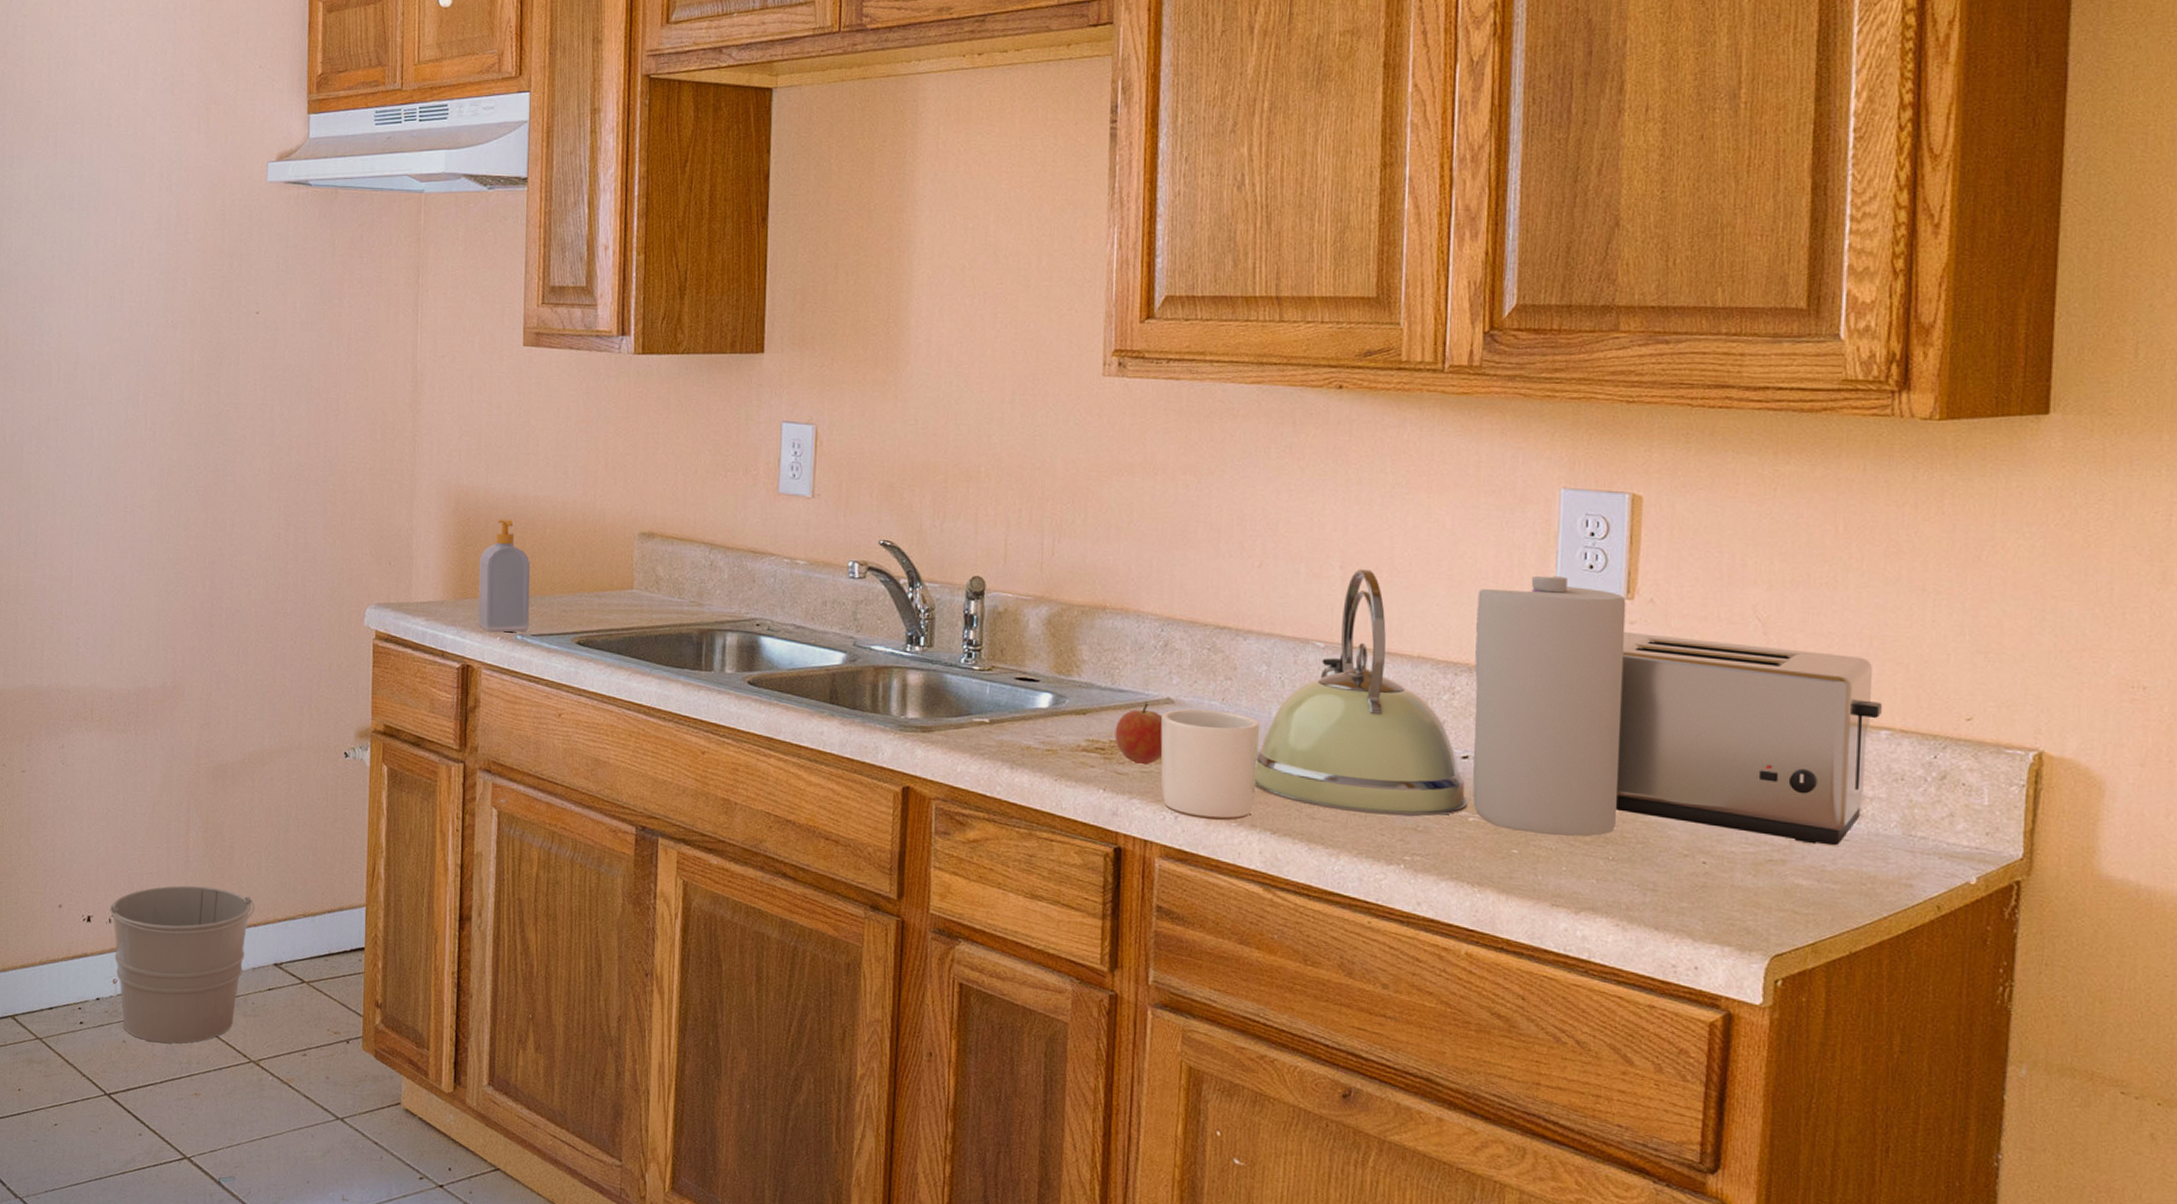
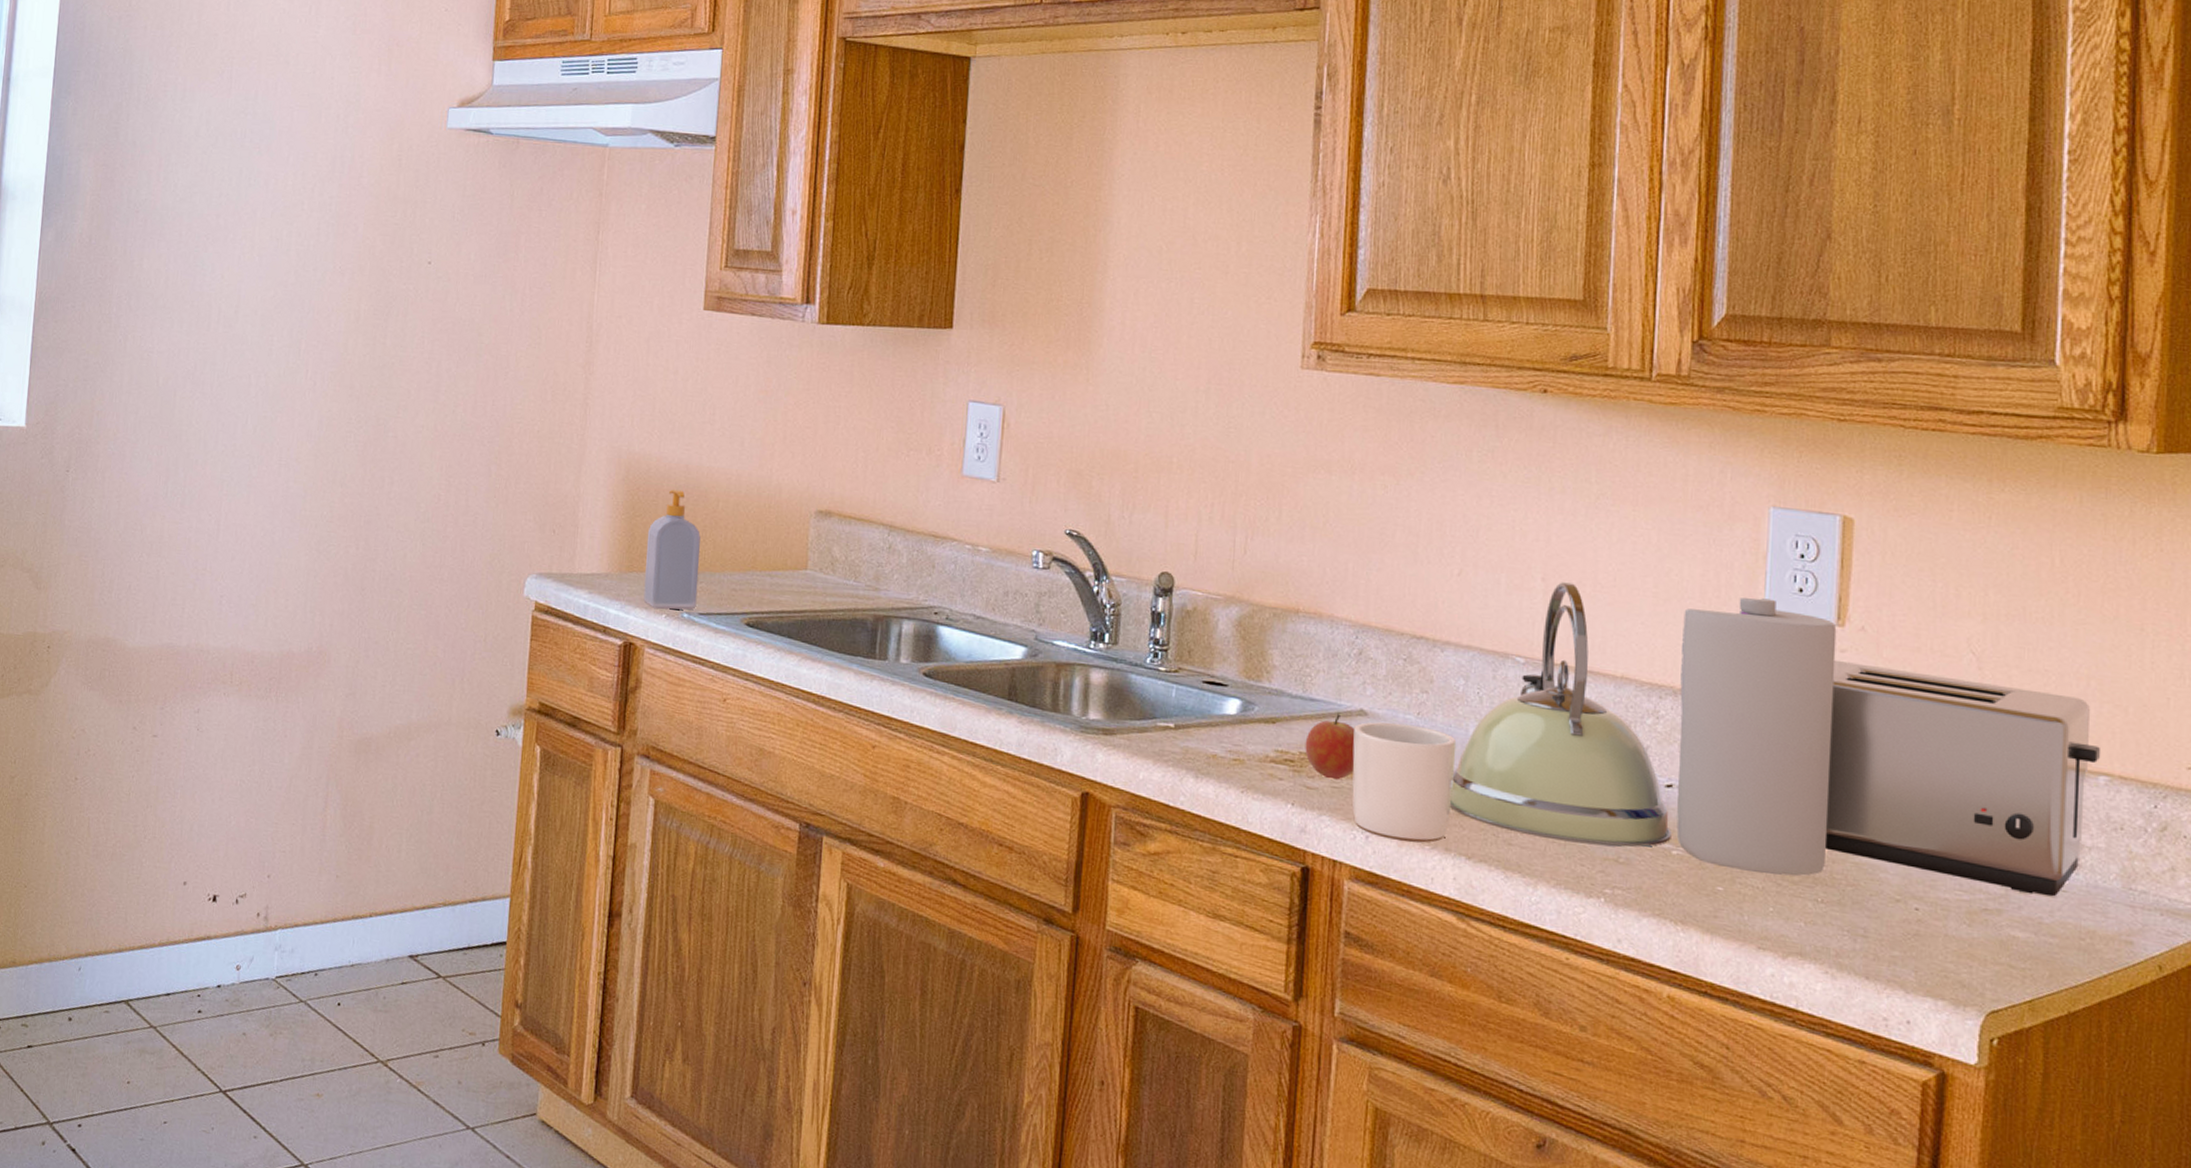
bucket: present [109,885,256,1044] -> none [237,866,393,1039]

